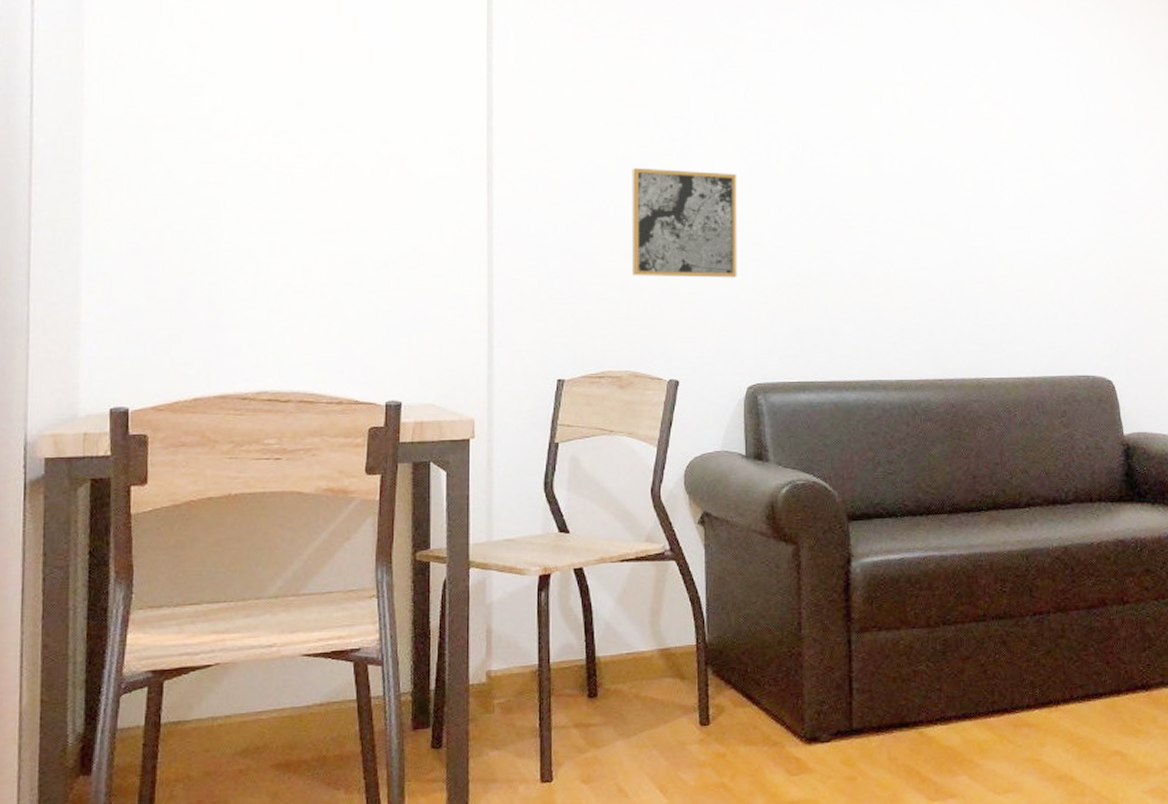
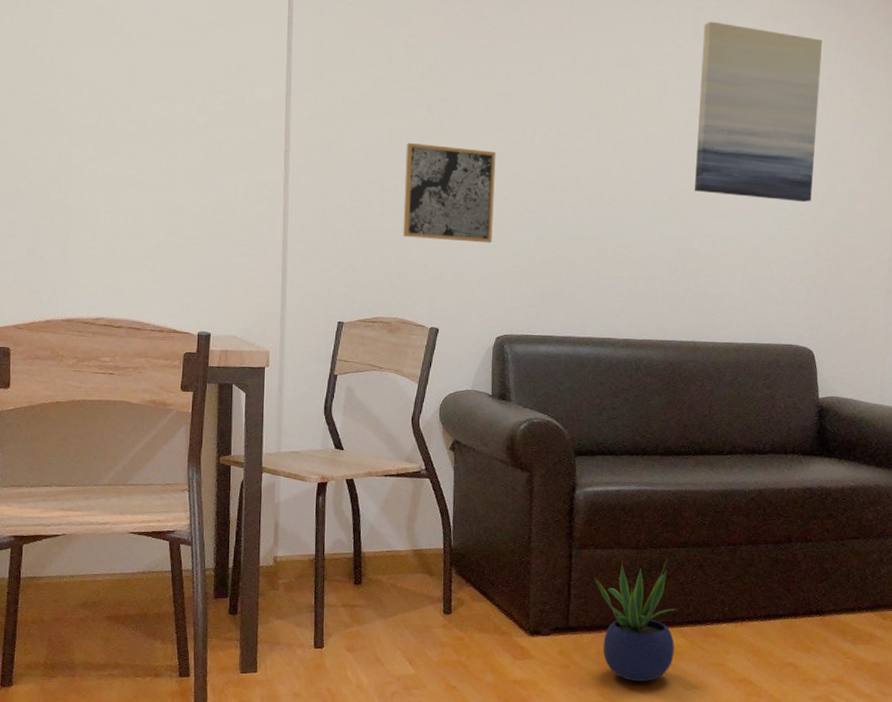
potted plant: none [878,636,980,790] -> present [593,558,678,681]
wall art: none [964,20,1097,215] -> present [695,21,822,203]

